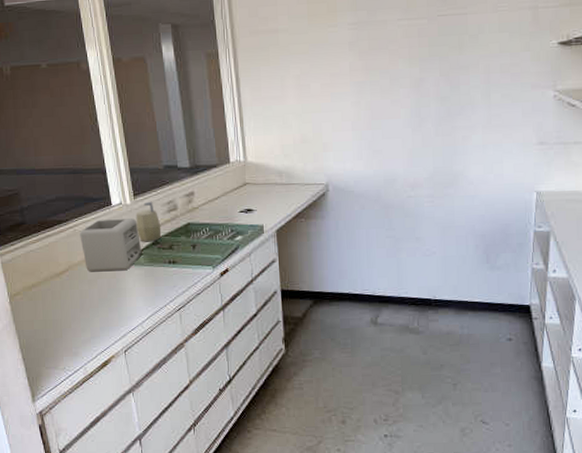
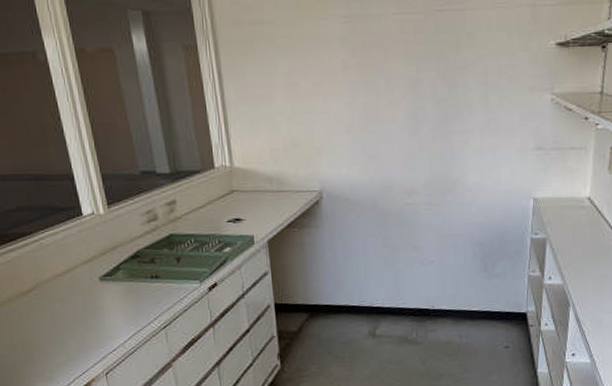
desk organizer: present [80,219,142,272] -> none [47,230,121,290]
soap dispenser: present [136,201,162,242] -> none [111,210,141,256]

